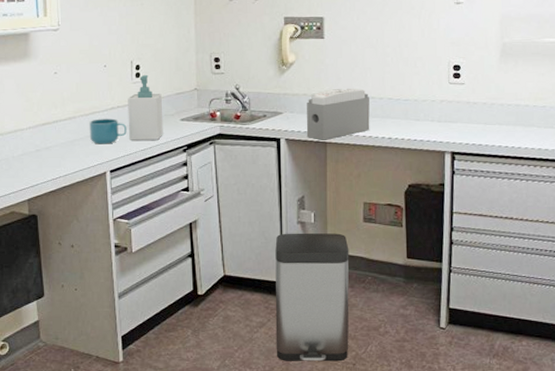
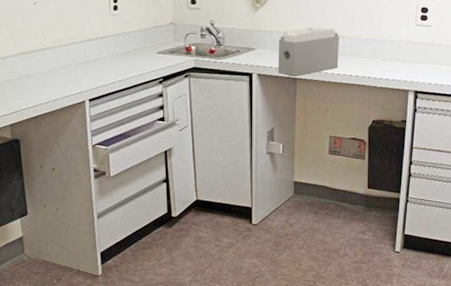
cup: present [89,118,127,145] -> none [68,49,105,74]
soap bottle: present [128,74,163,140] -> none [106,7,140,71]
pedal bin: present [275,233,349,361] -> none [243,162,314,278]

